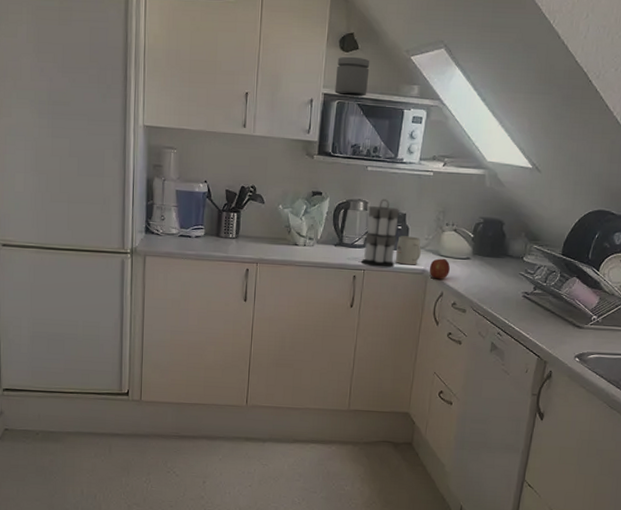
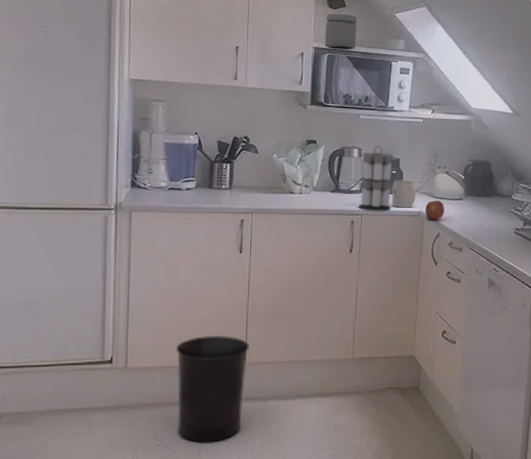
waste bin: none [185,377,251,475] -> present [176,335,249,444]

